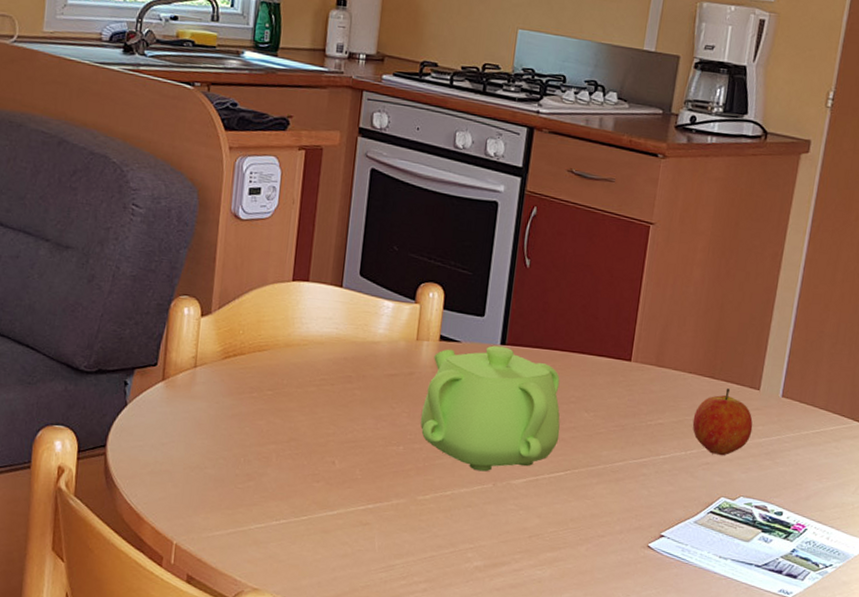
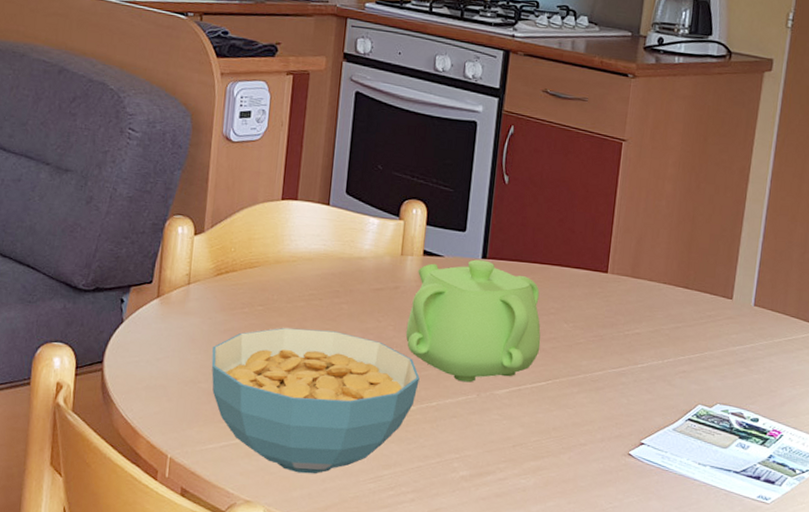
cereal bowl: none [218,413,434,563] -> present [211,327,420,474]
fruit: present [692,388,753,456] -> none [668,298,727,364]

